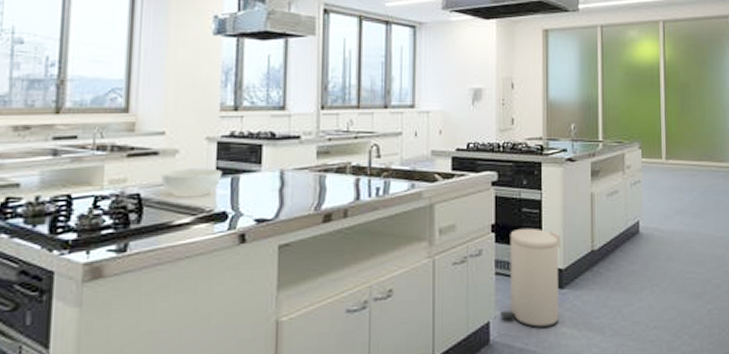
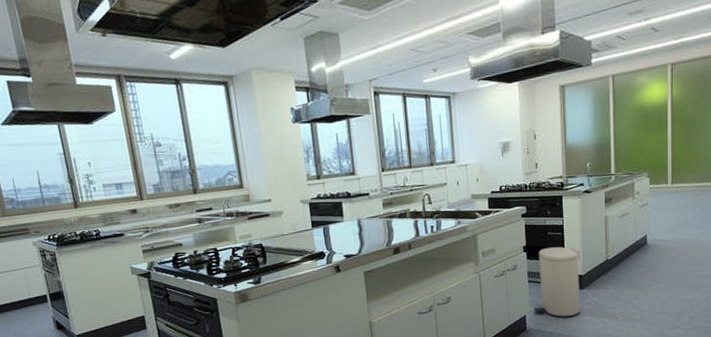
bowl: present [161,168,223,198] -> none [273,222,317,245]

